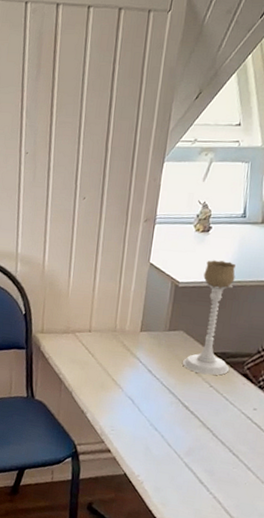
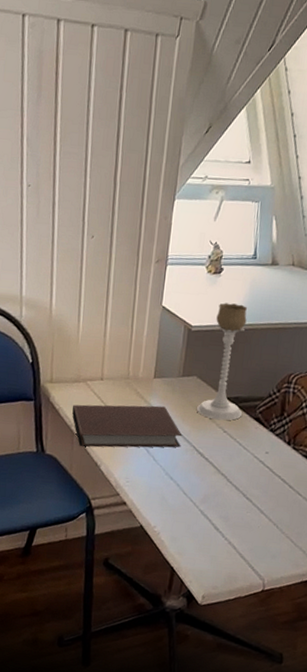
notebook: none [61,354,168,400] -> present [72,404,182,448]

